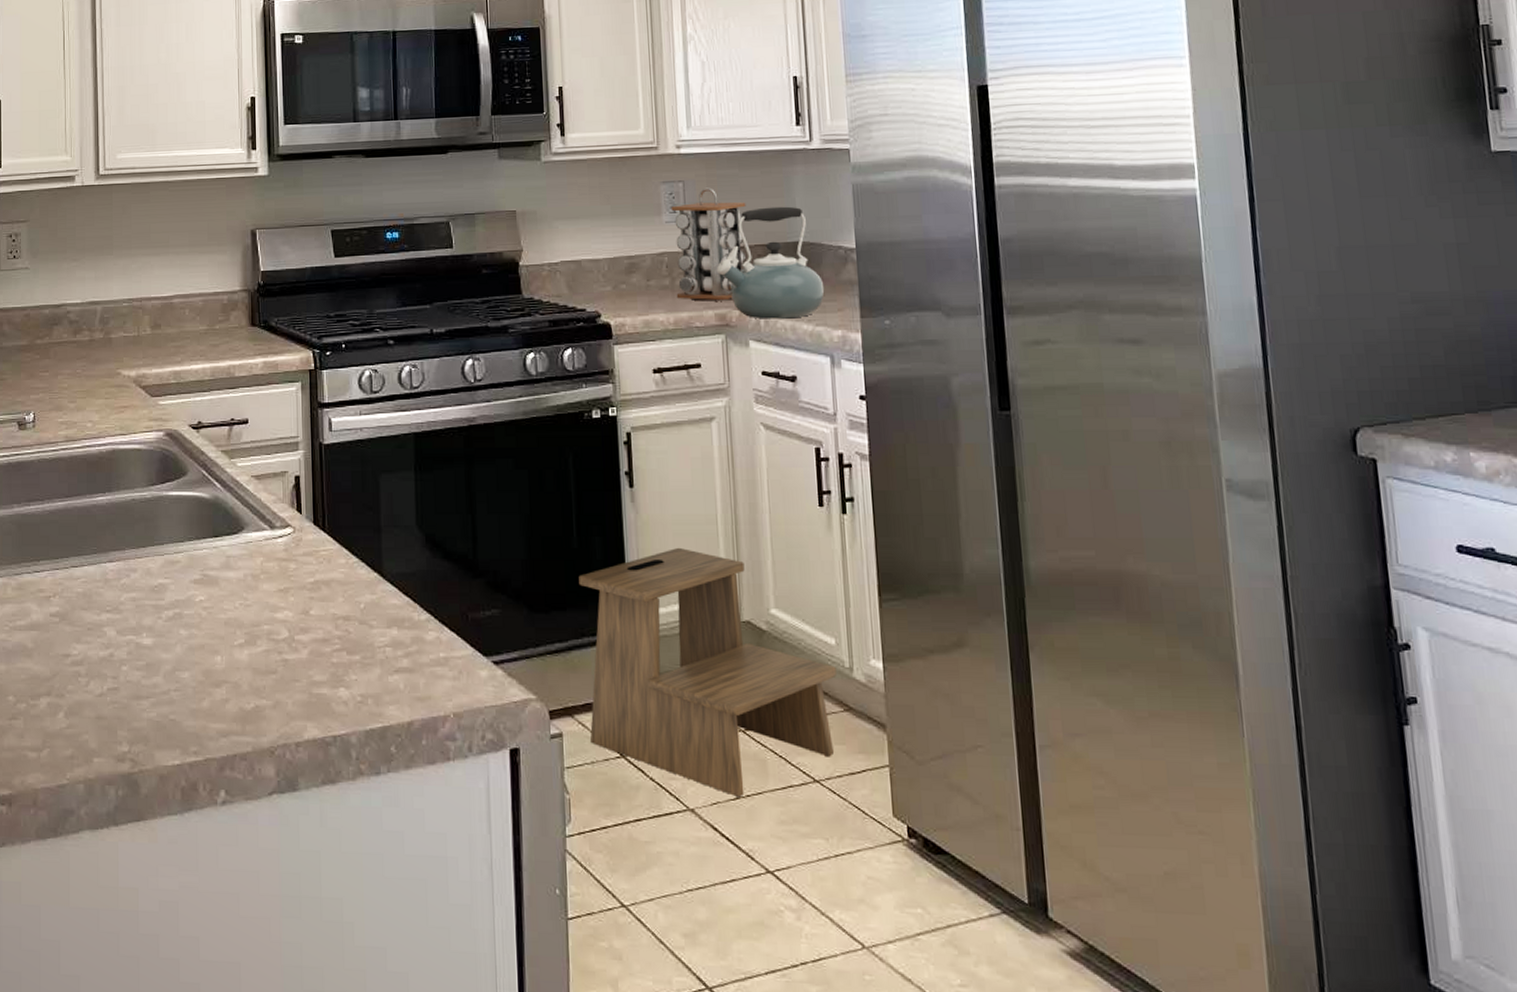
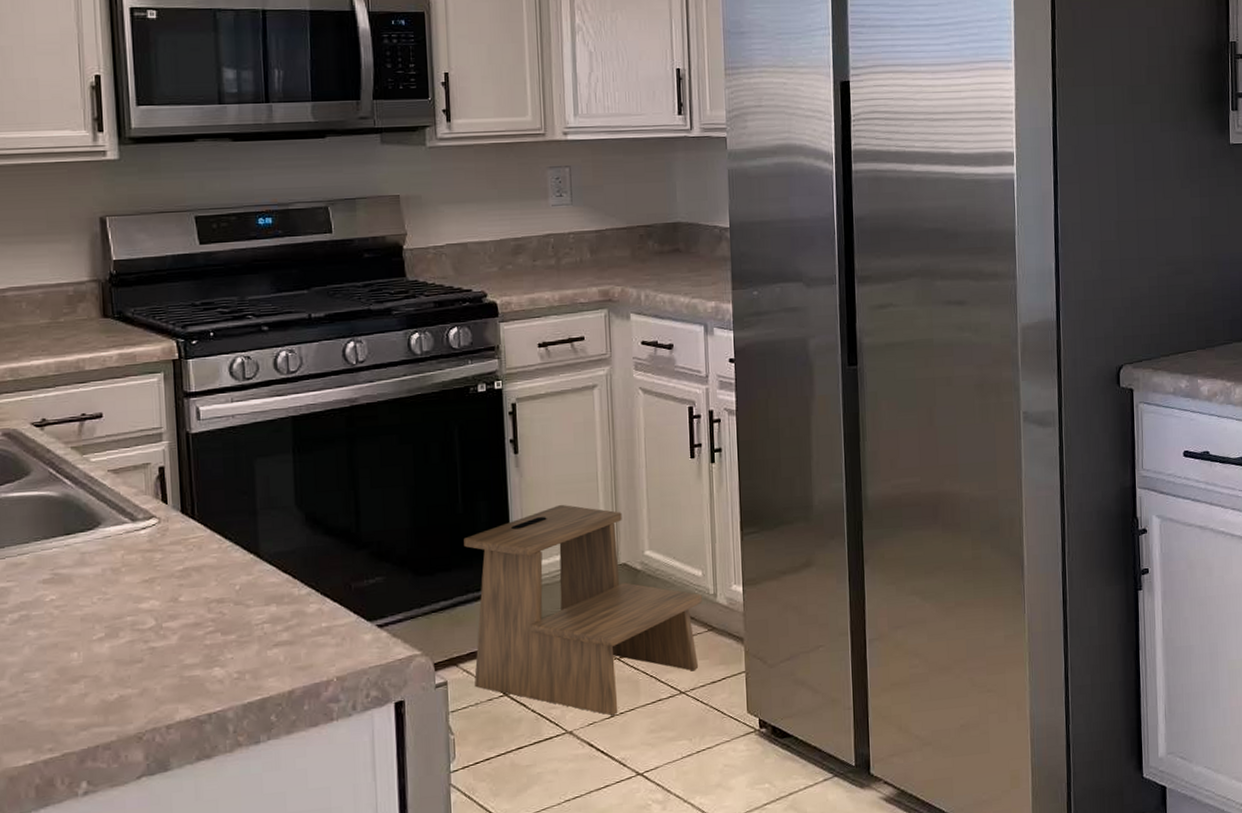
spice rack: present [671,187,746,302] -> none [557,172,630,279]
kettle: present [716,206,825,319] -> none [600,190,701,294]

